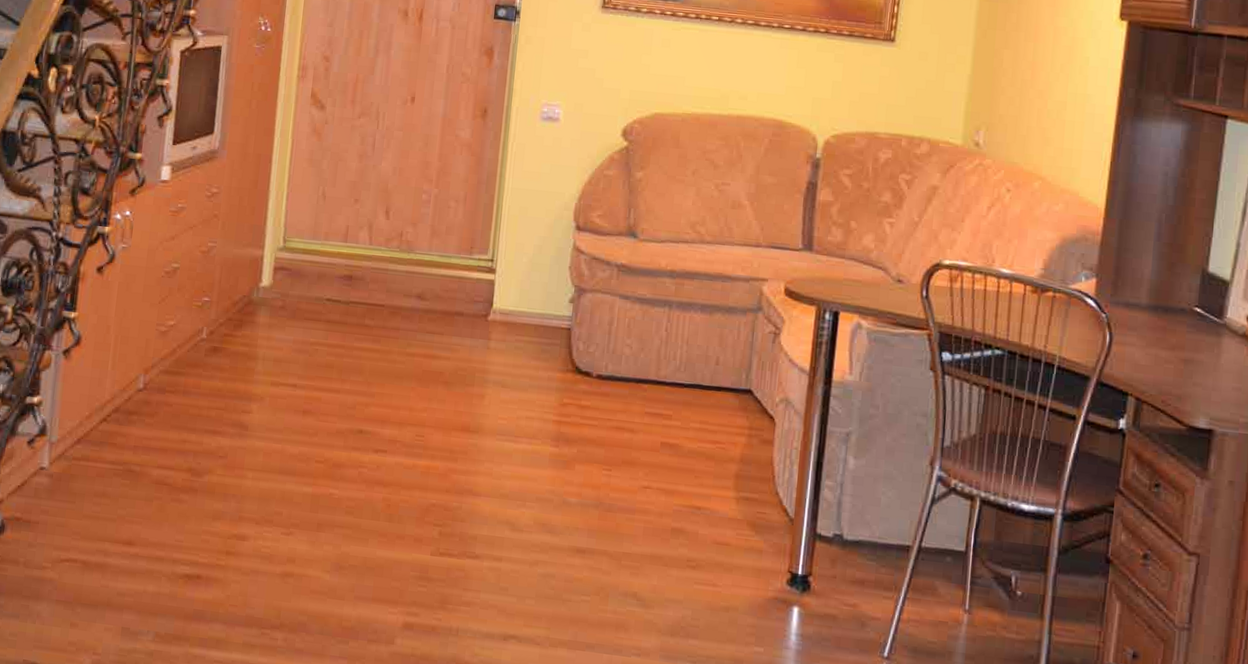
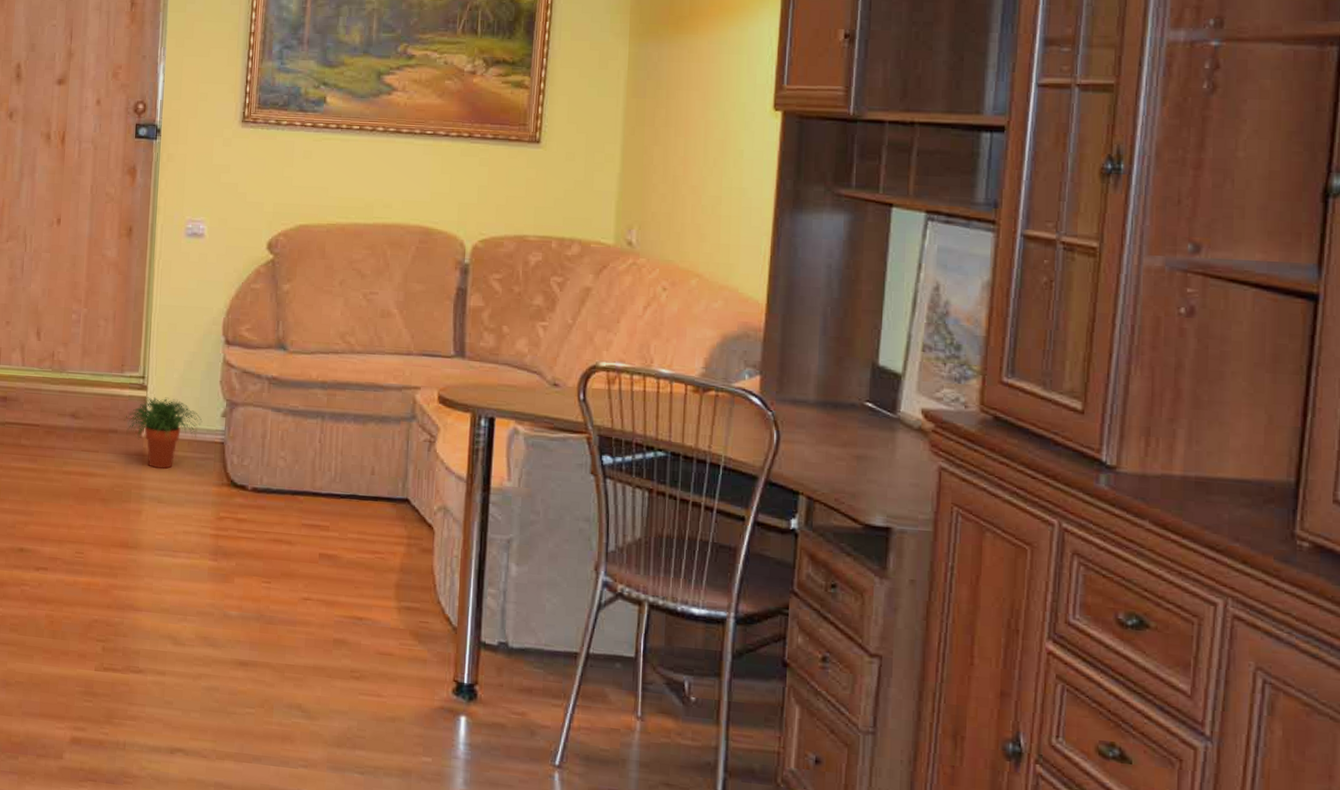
potted plant: none [470,280,550,353] -> present [124,397,203,469]

